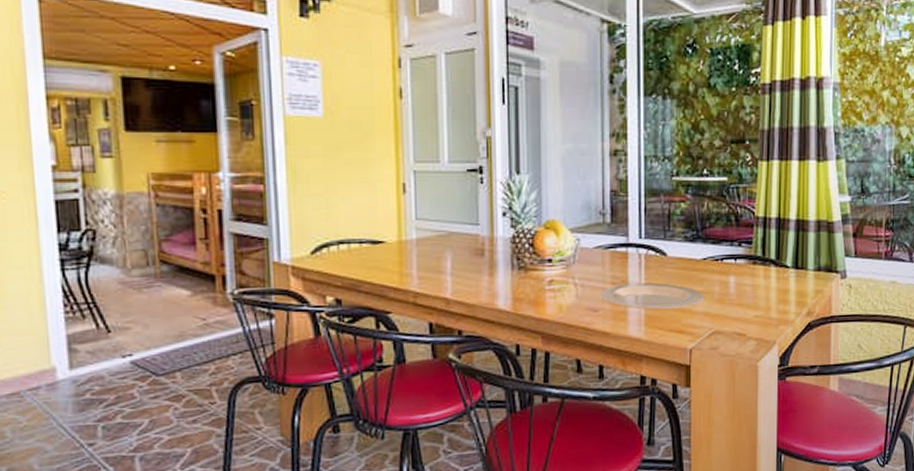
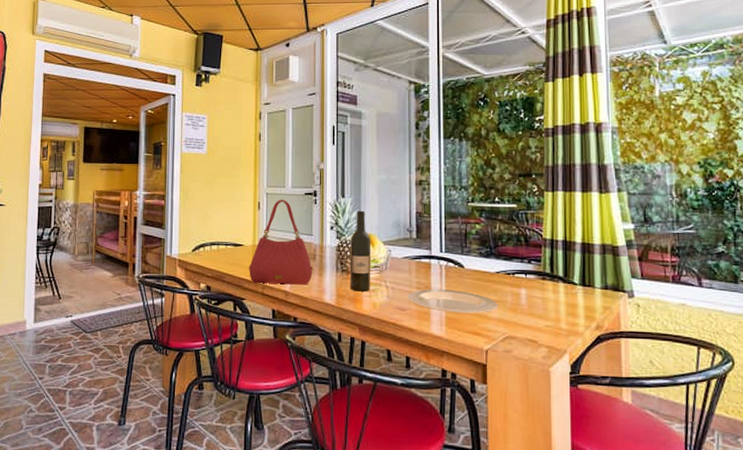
handbag: none [393,179,483,292] -> present [248,200,314,285]
wine bottle: none [528,190,556,292] -> present [350,210,371,292]

